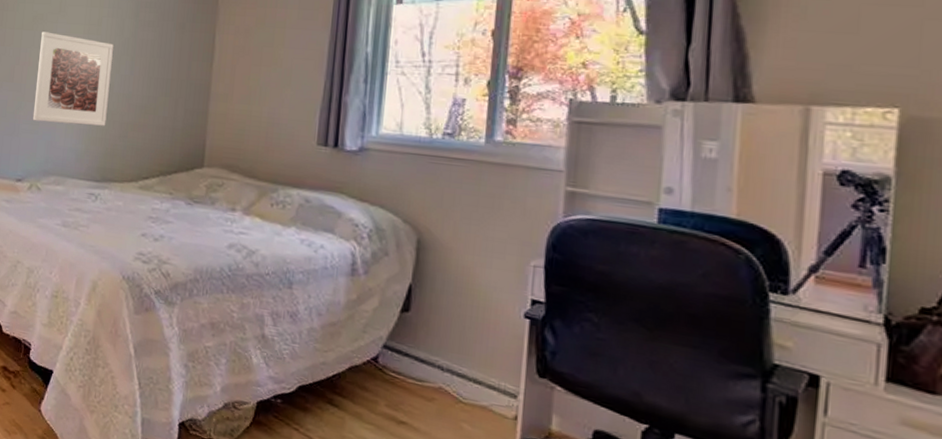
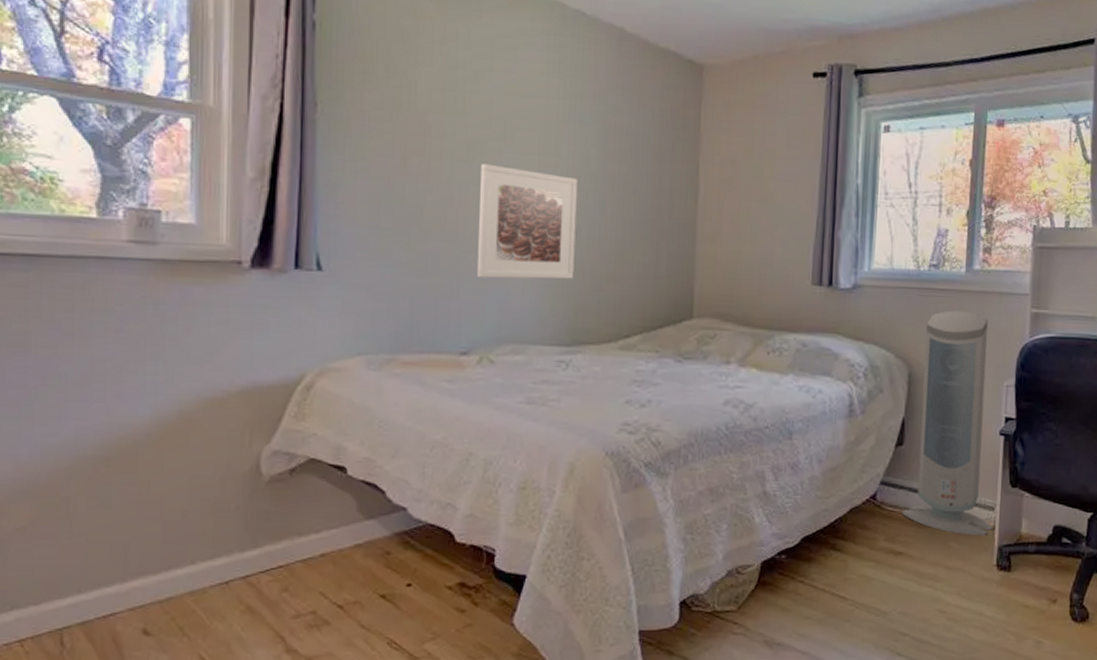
air purifier: none [406,180,514,424] -> present [902,310,993,536]

